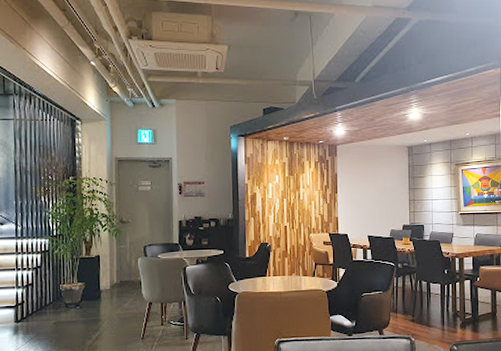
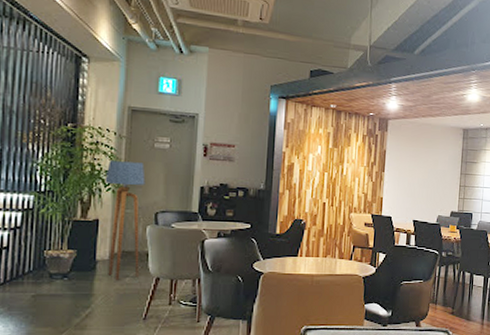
floor lamp: none [102,204,135,306] -> present [105,161,146,280]

